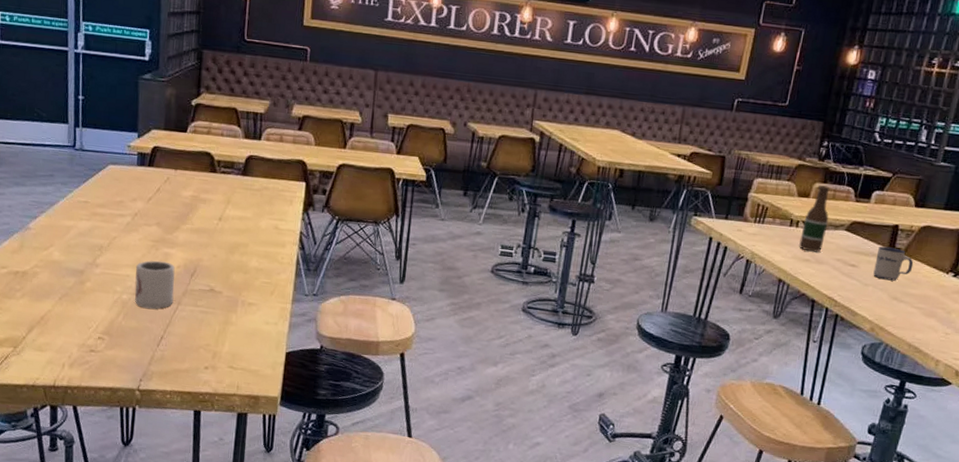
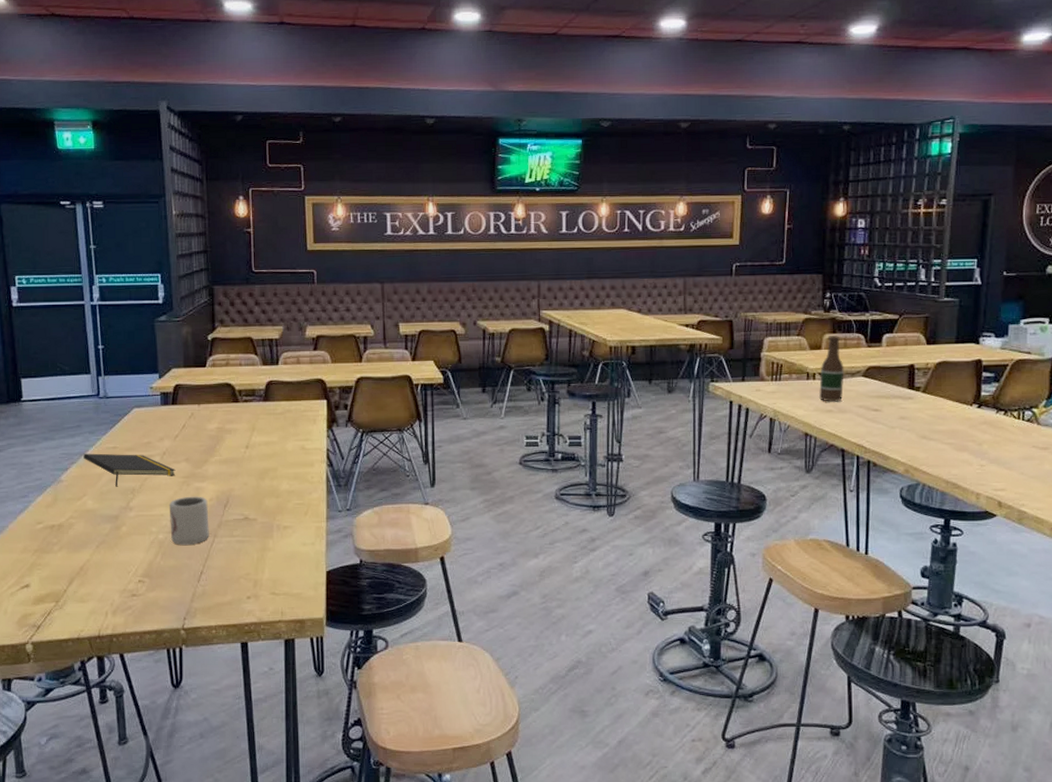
notepad: none [54,204,146,242] -> present [83,453,176,487]
mug: present [873,246,914,281] -> none [897,387,936,420]

